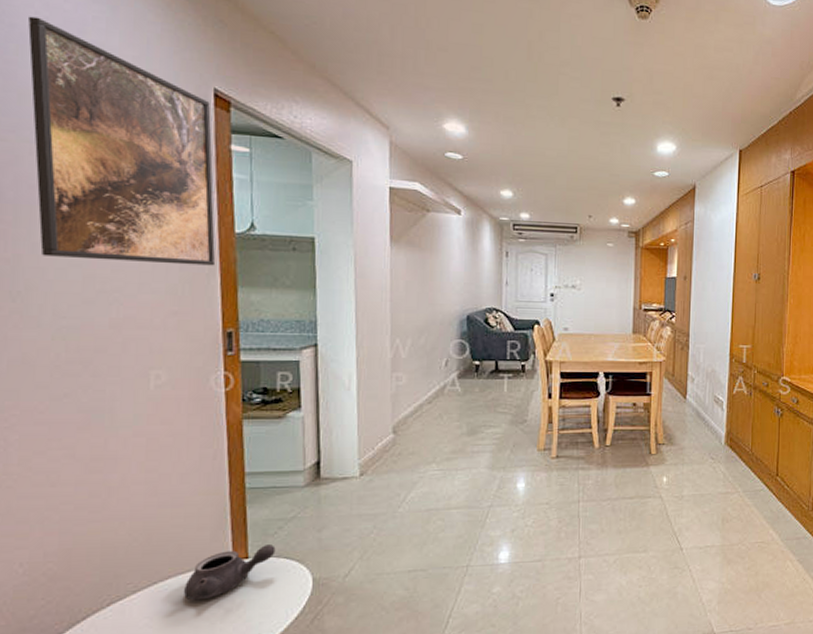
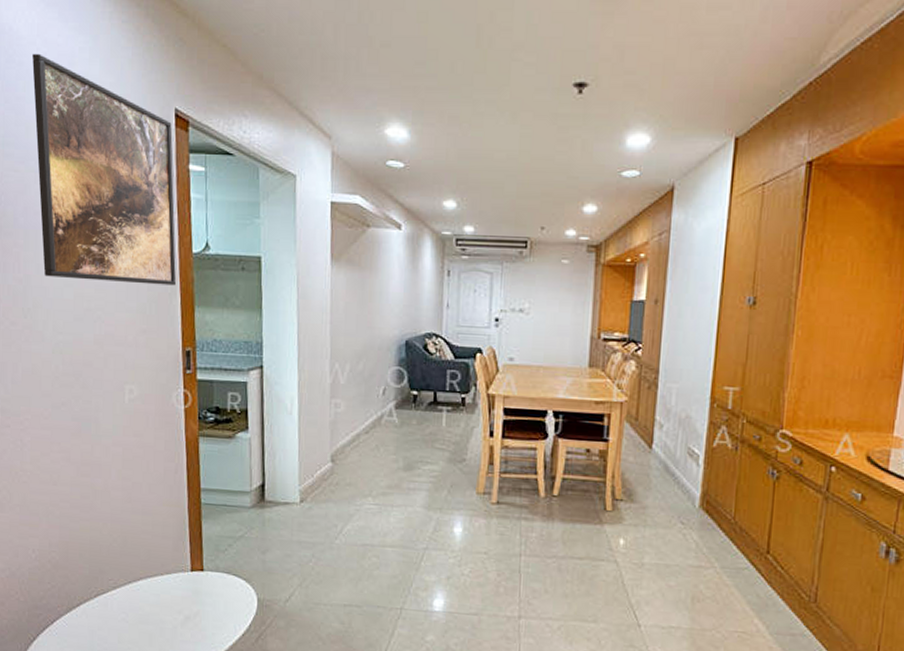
teapot: present [183,545,276,601] -> none [151,560,226,604]

